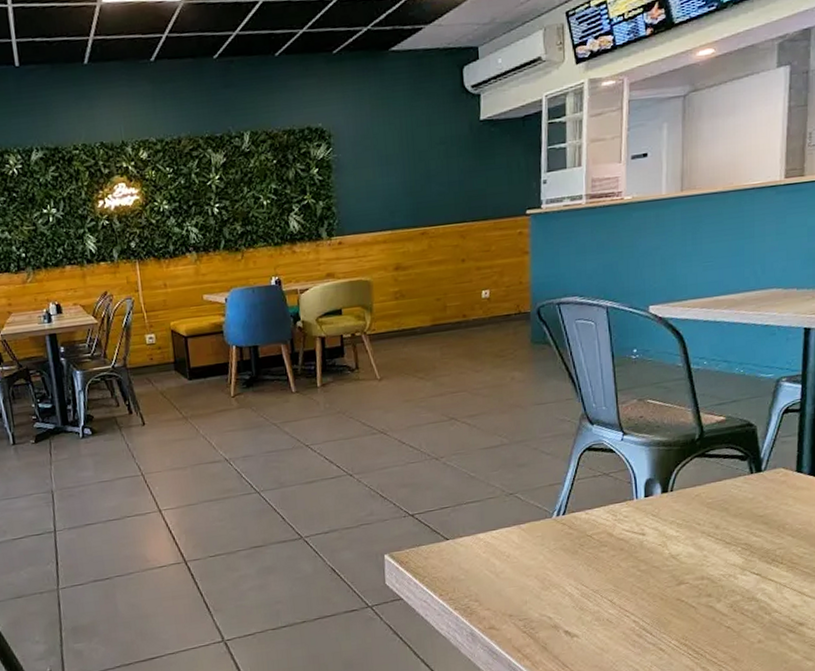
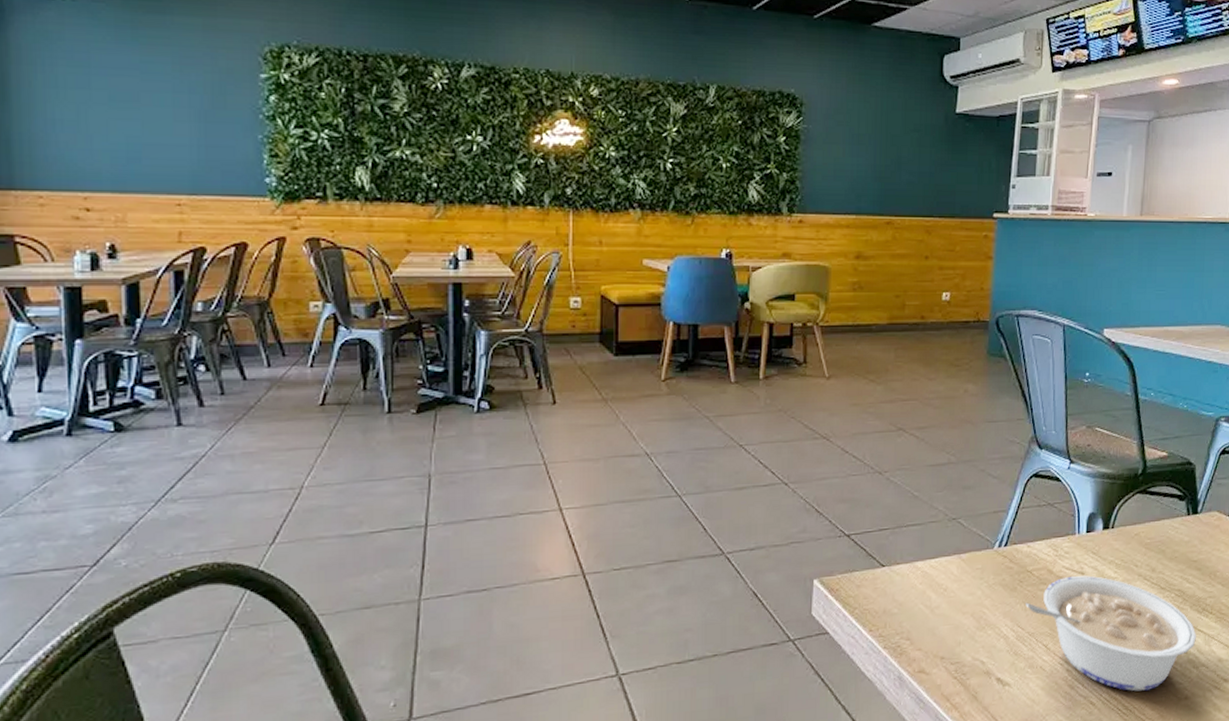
legume: none [587,536,767,638] -> present [1024,575,1196,692]

